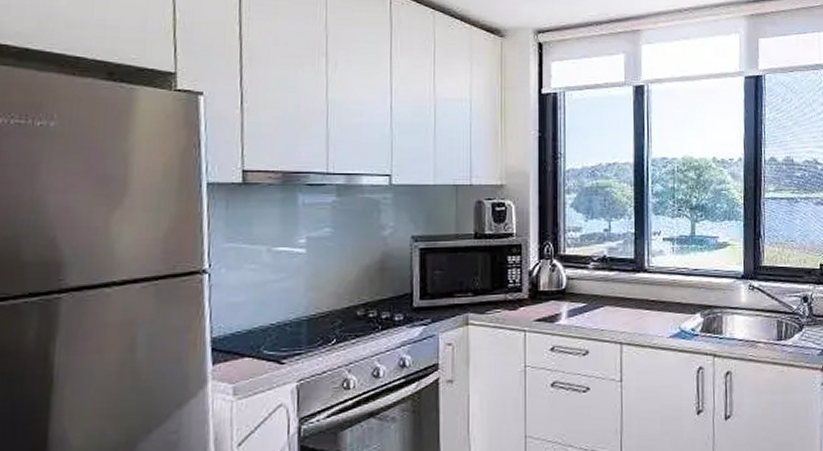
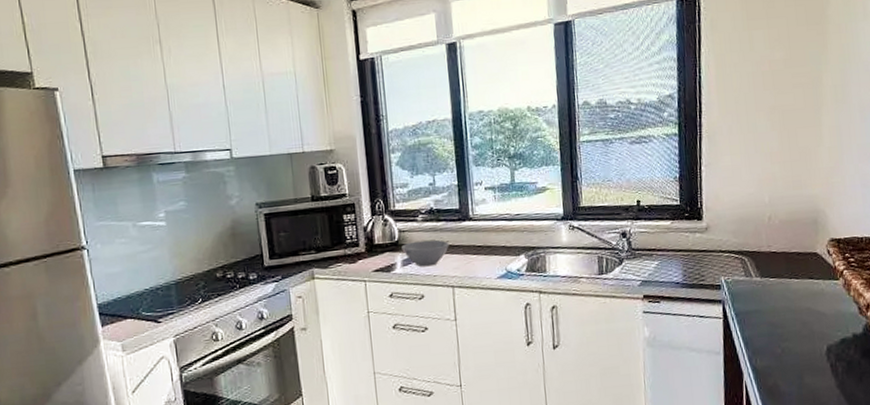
bowl: none [569,290,621,320] -> present [401,239,449,267]

